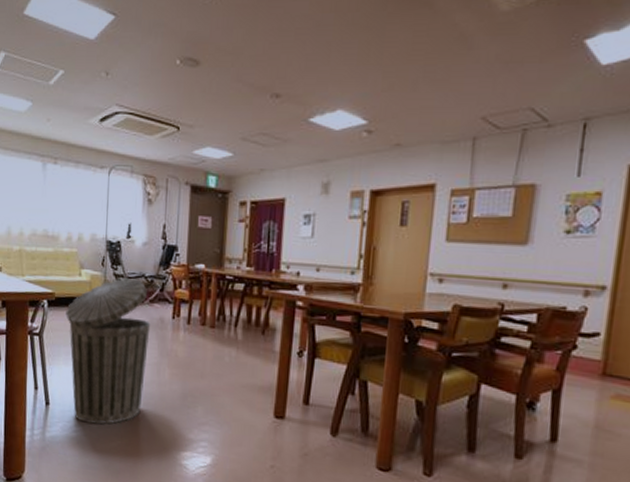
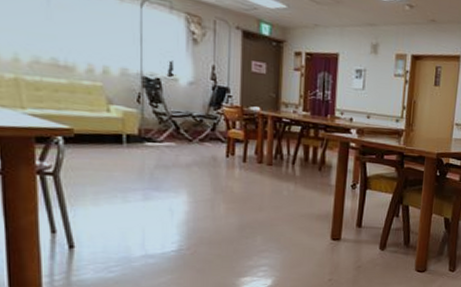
trash can: present [66,278,151,425] -> none [91,116,202,262]

